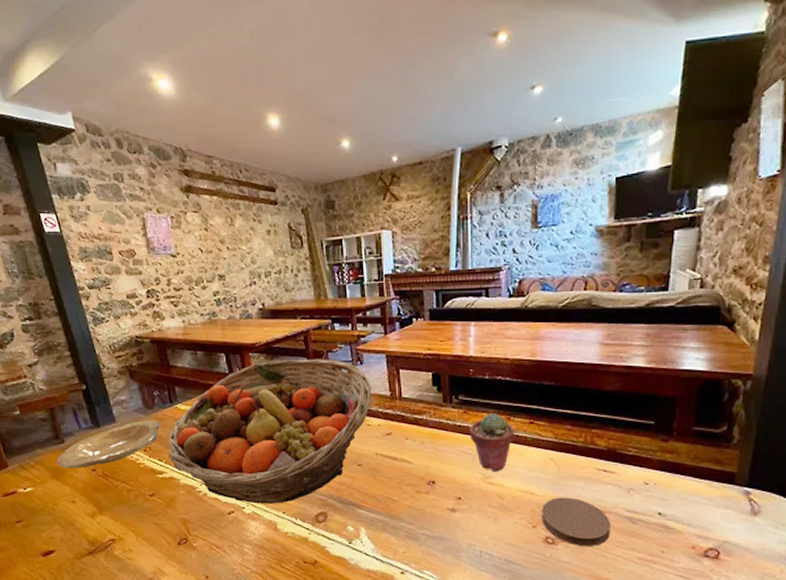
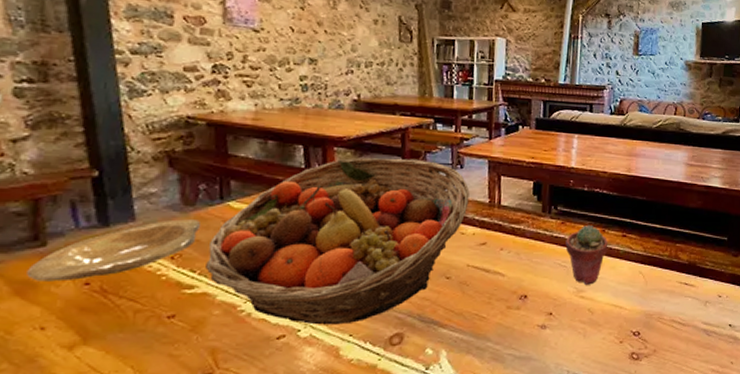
coaster: present [542,497,610,546] -> none [628,310,689,361]

